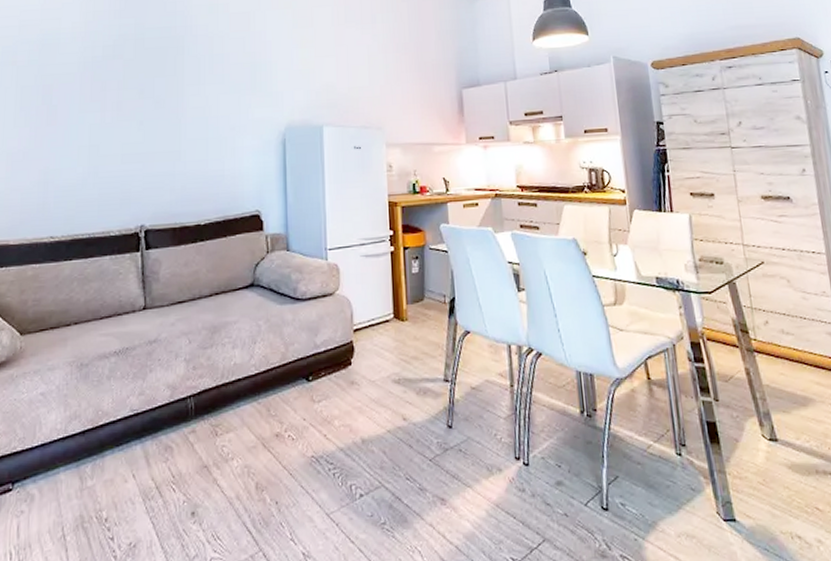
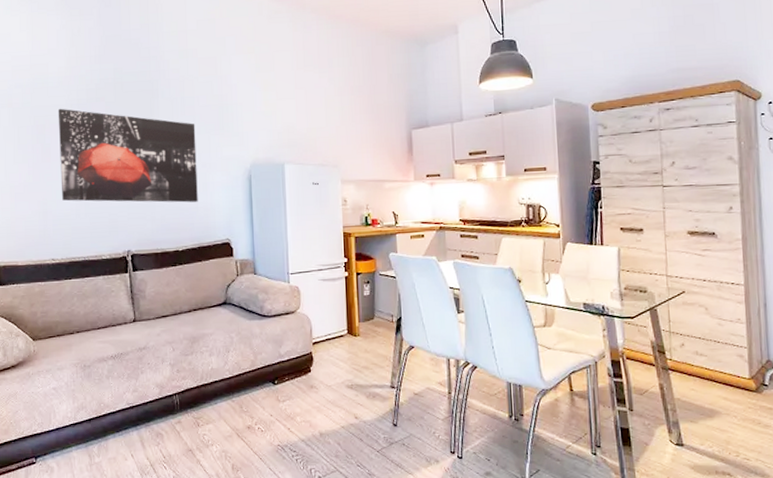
wall art: none [67,66,225,170] -> present [57,108,198,203]

